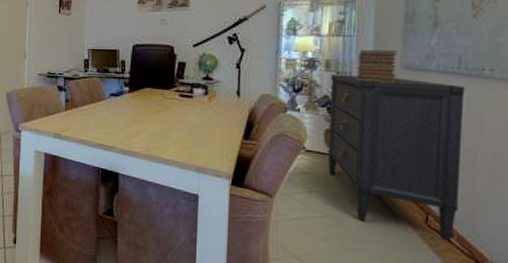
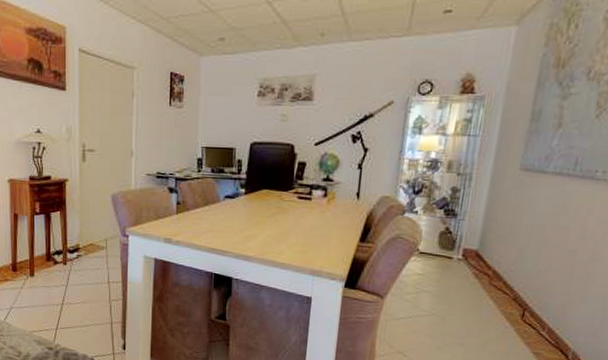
dresser: present [327,75,465,242] -> none [438,176,577,335]
book stack: present [356,49,398,83] -> none [475,150,519,185]

